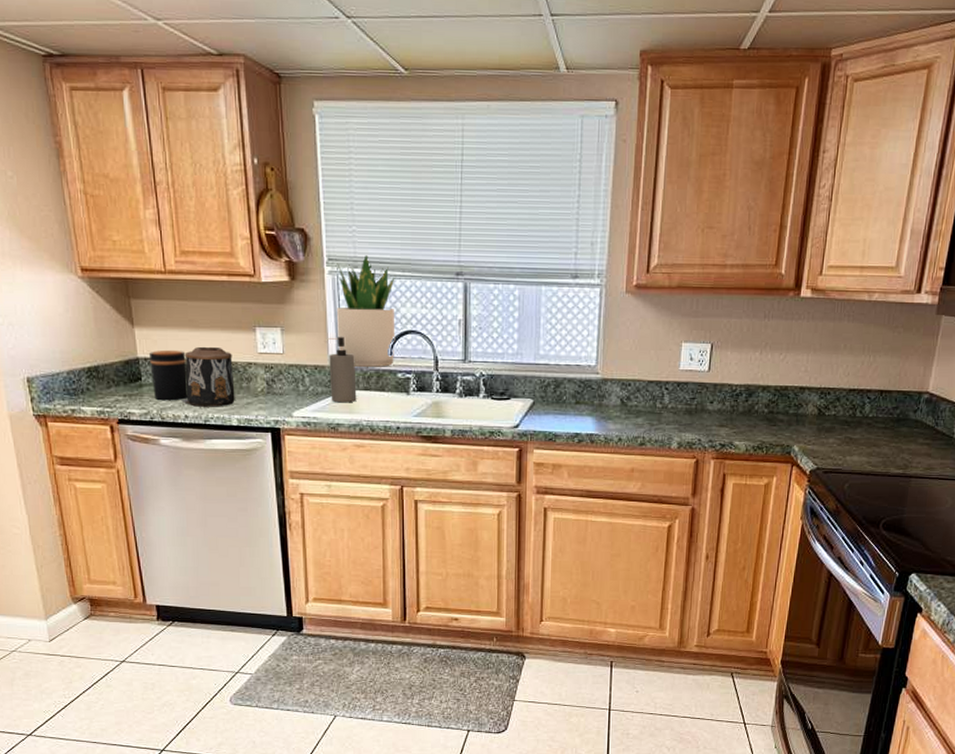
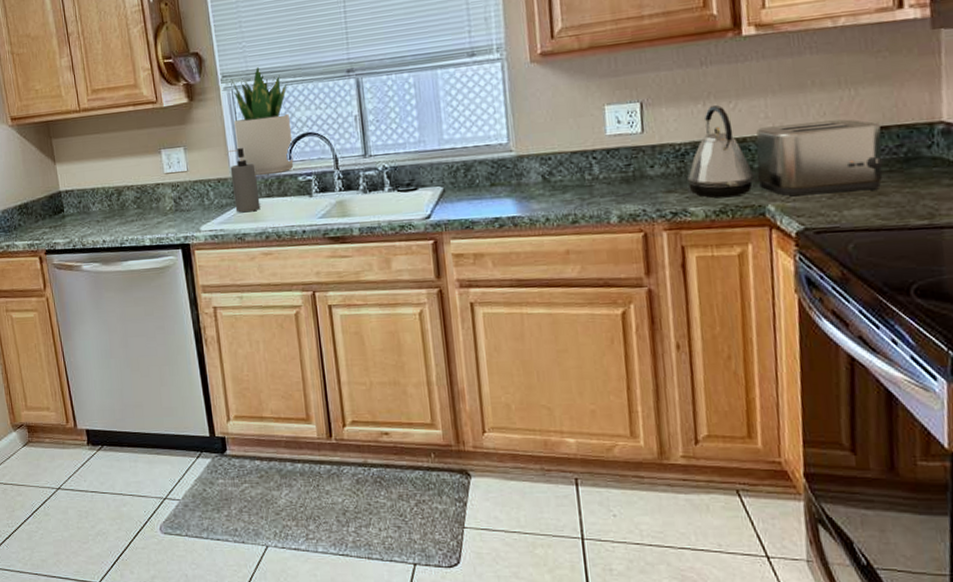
cylinder: present [150,349,189,400] -> none [70,180,105,228]
canister: present [181,346,235,407] -> none [99,172,147,231]
kettle: none [736,354,788,436] -> present [686,104,754,198]
toaster: none [790,379,885,442] -> present [755,119,884,197]

